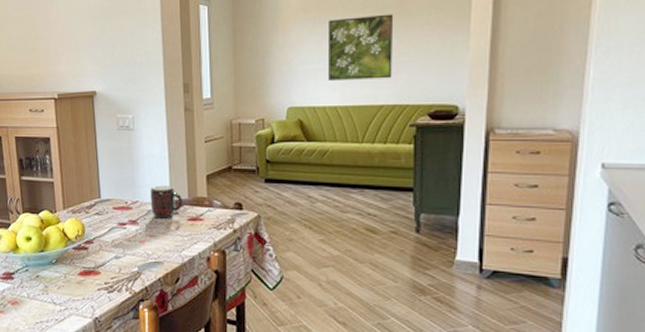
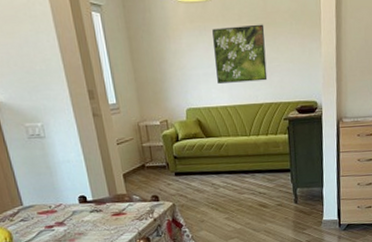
mug: present [150,185,183,218] -> none [72,186,105,218]

